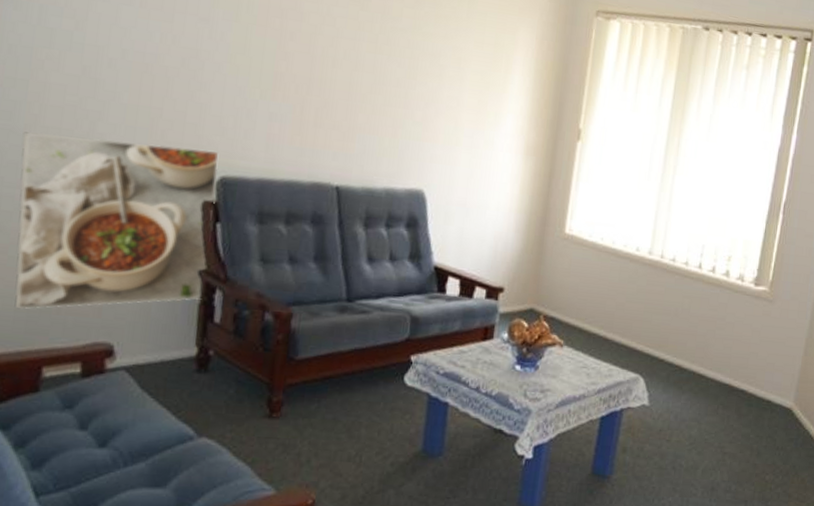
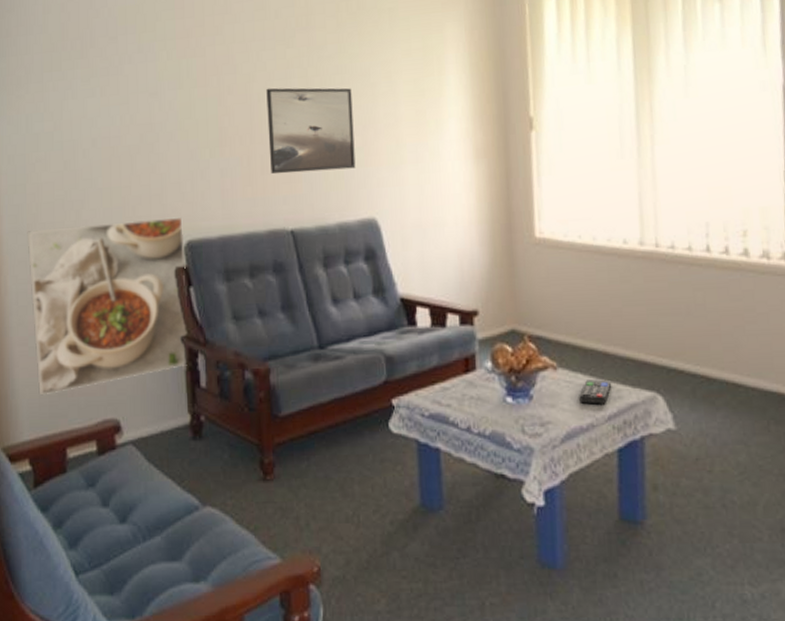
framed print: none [324,44,420,141] -> present [266,88,356,174]
remote control: none [577,358,606,380] -> present [579,379,612,404]

